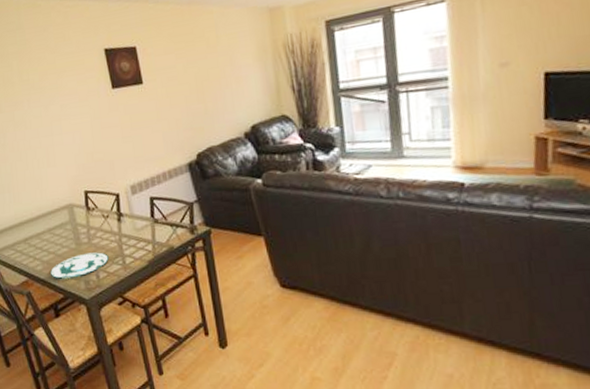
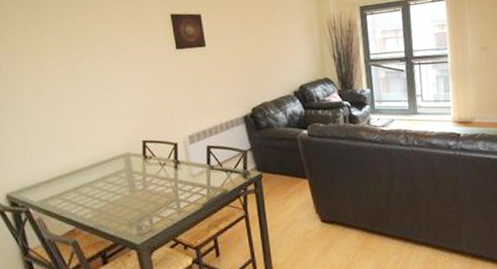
plate: present [51,252,109,279] -> none [101,198,163,226]

